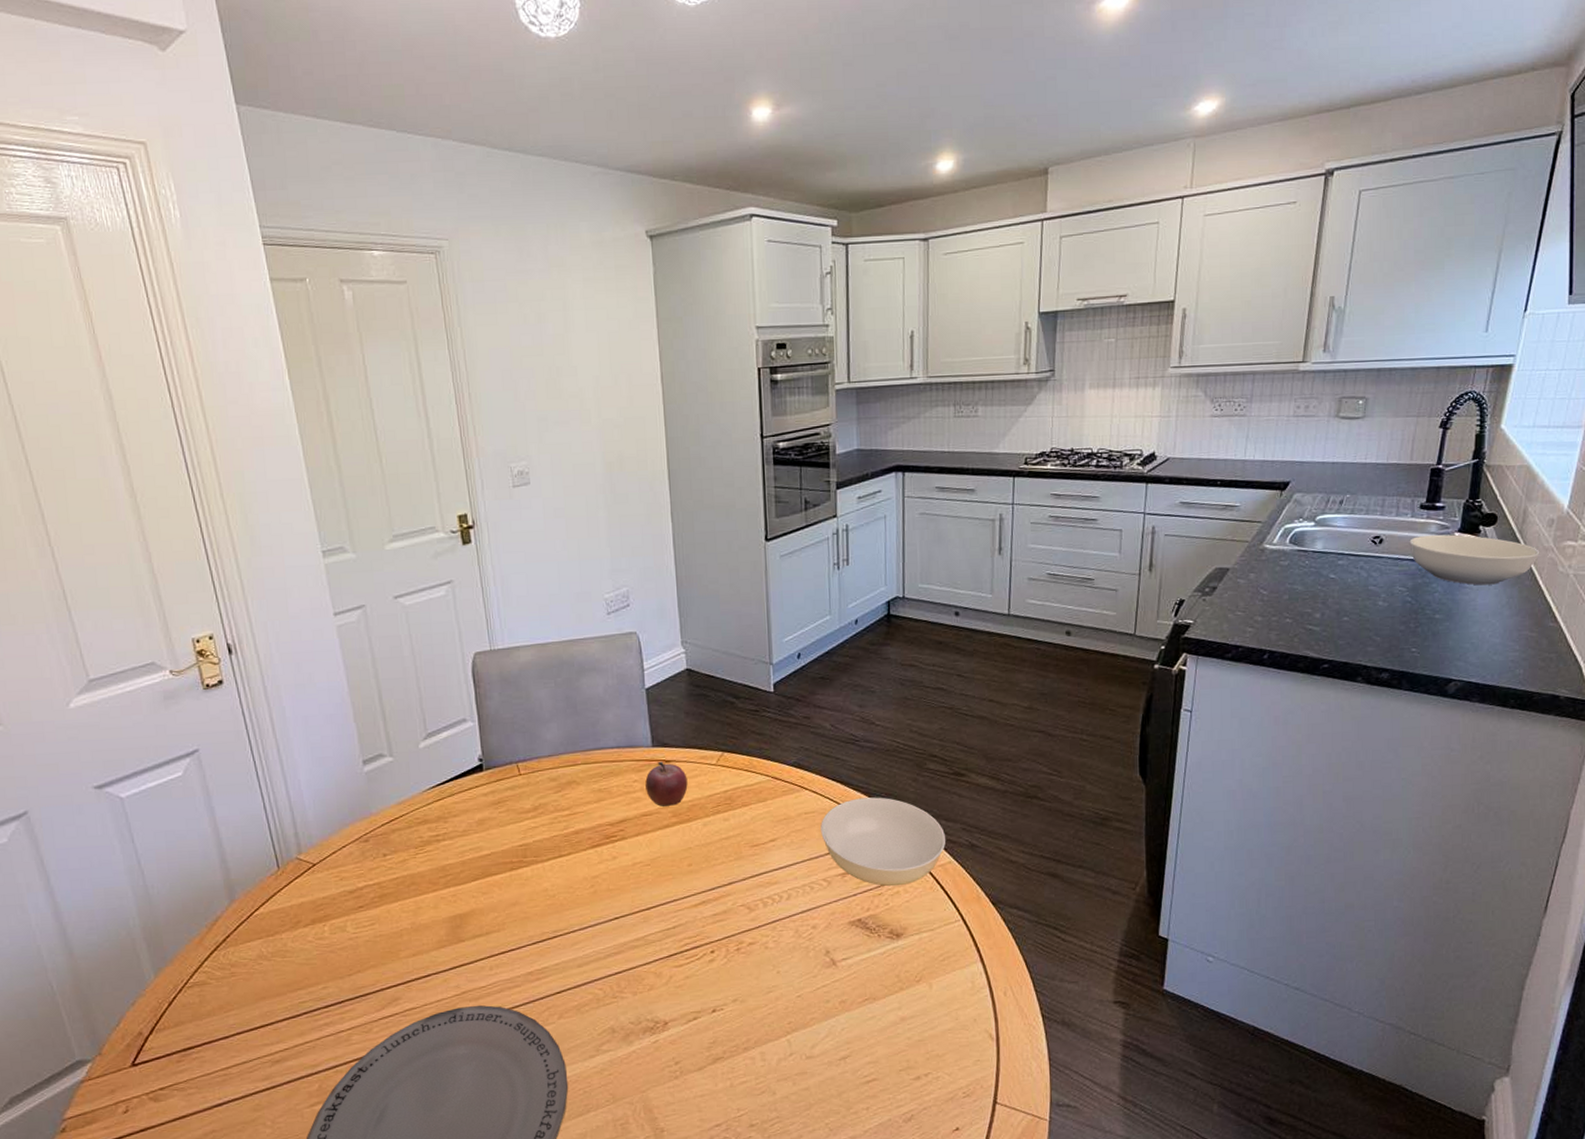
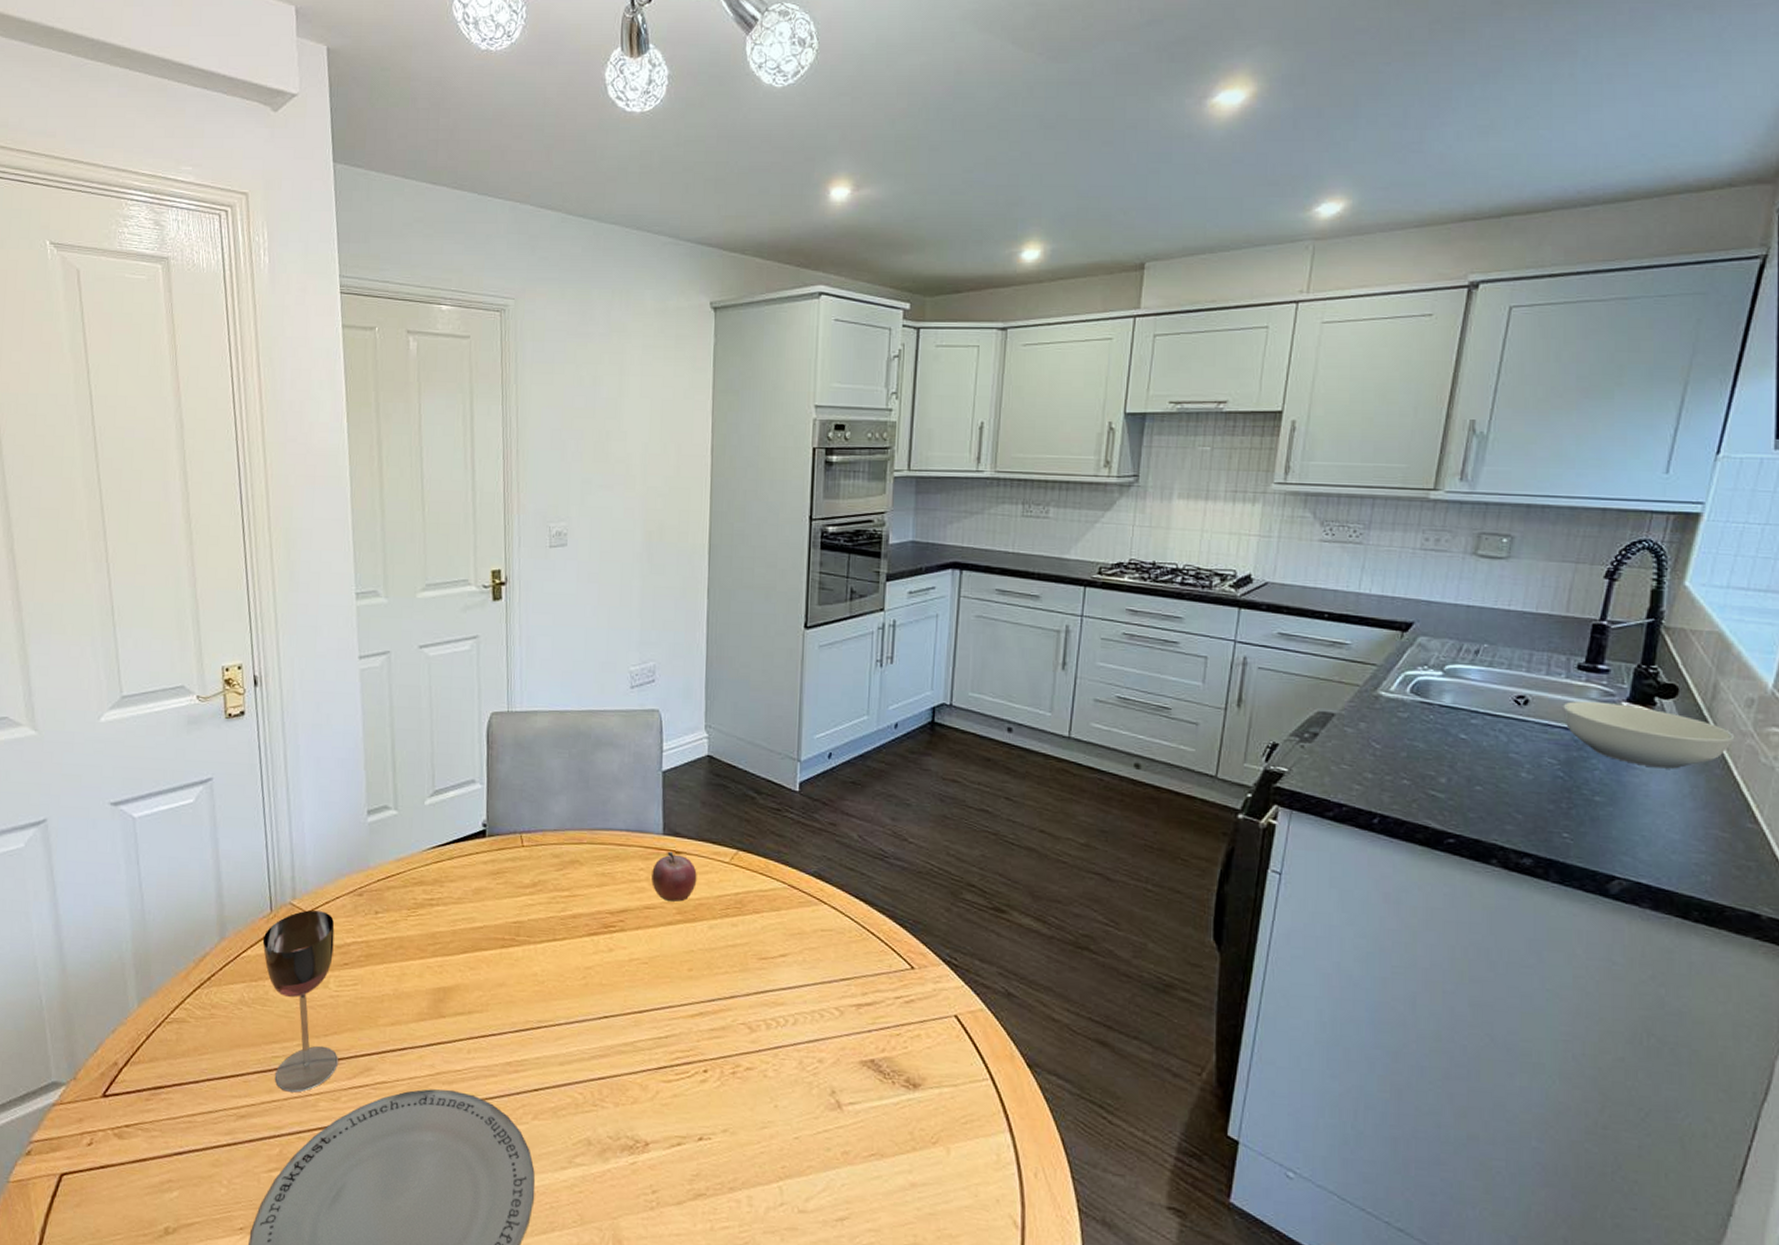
wineglass: none [273,861,365,1032] -> present [262,910,338,1093]
bowl: present [820,797,946,887] -> none [837,921,979,1029]

